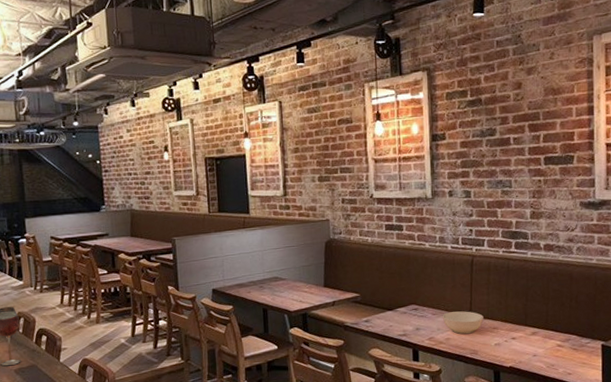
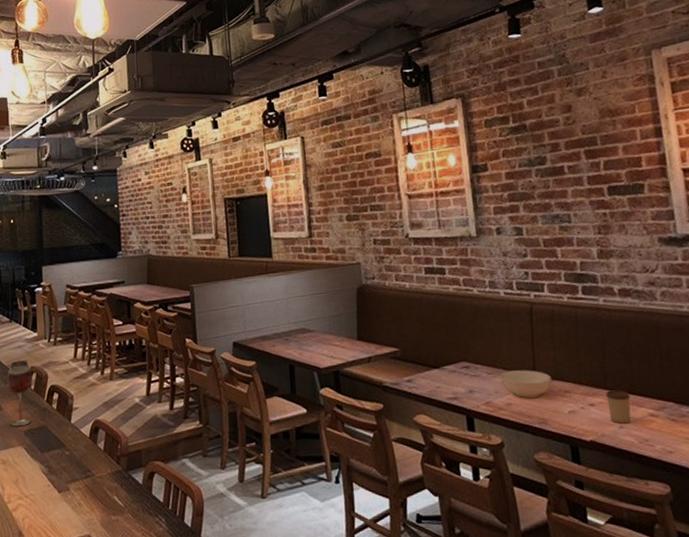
cup: none [525,326,544,353] -> present [606,390,632,424]

